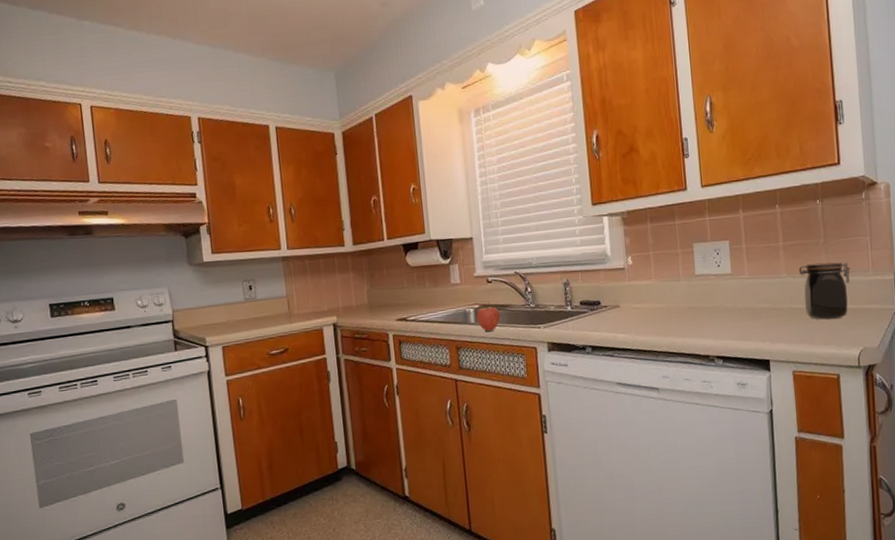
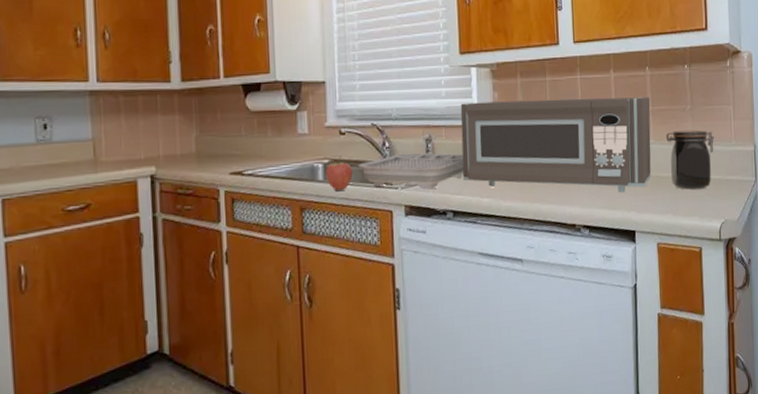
dish rack: none [504,294,601,328] -> present [358,152,464,190]
microwave: none [594,233,785,325] -> present [460,97,651,193]

